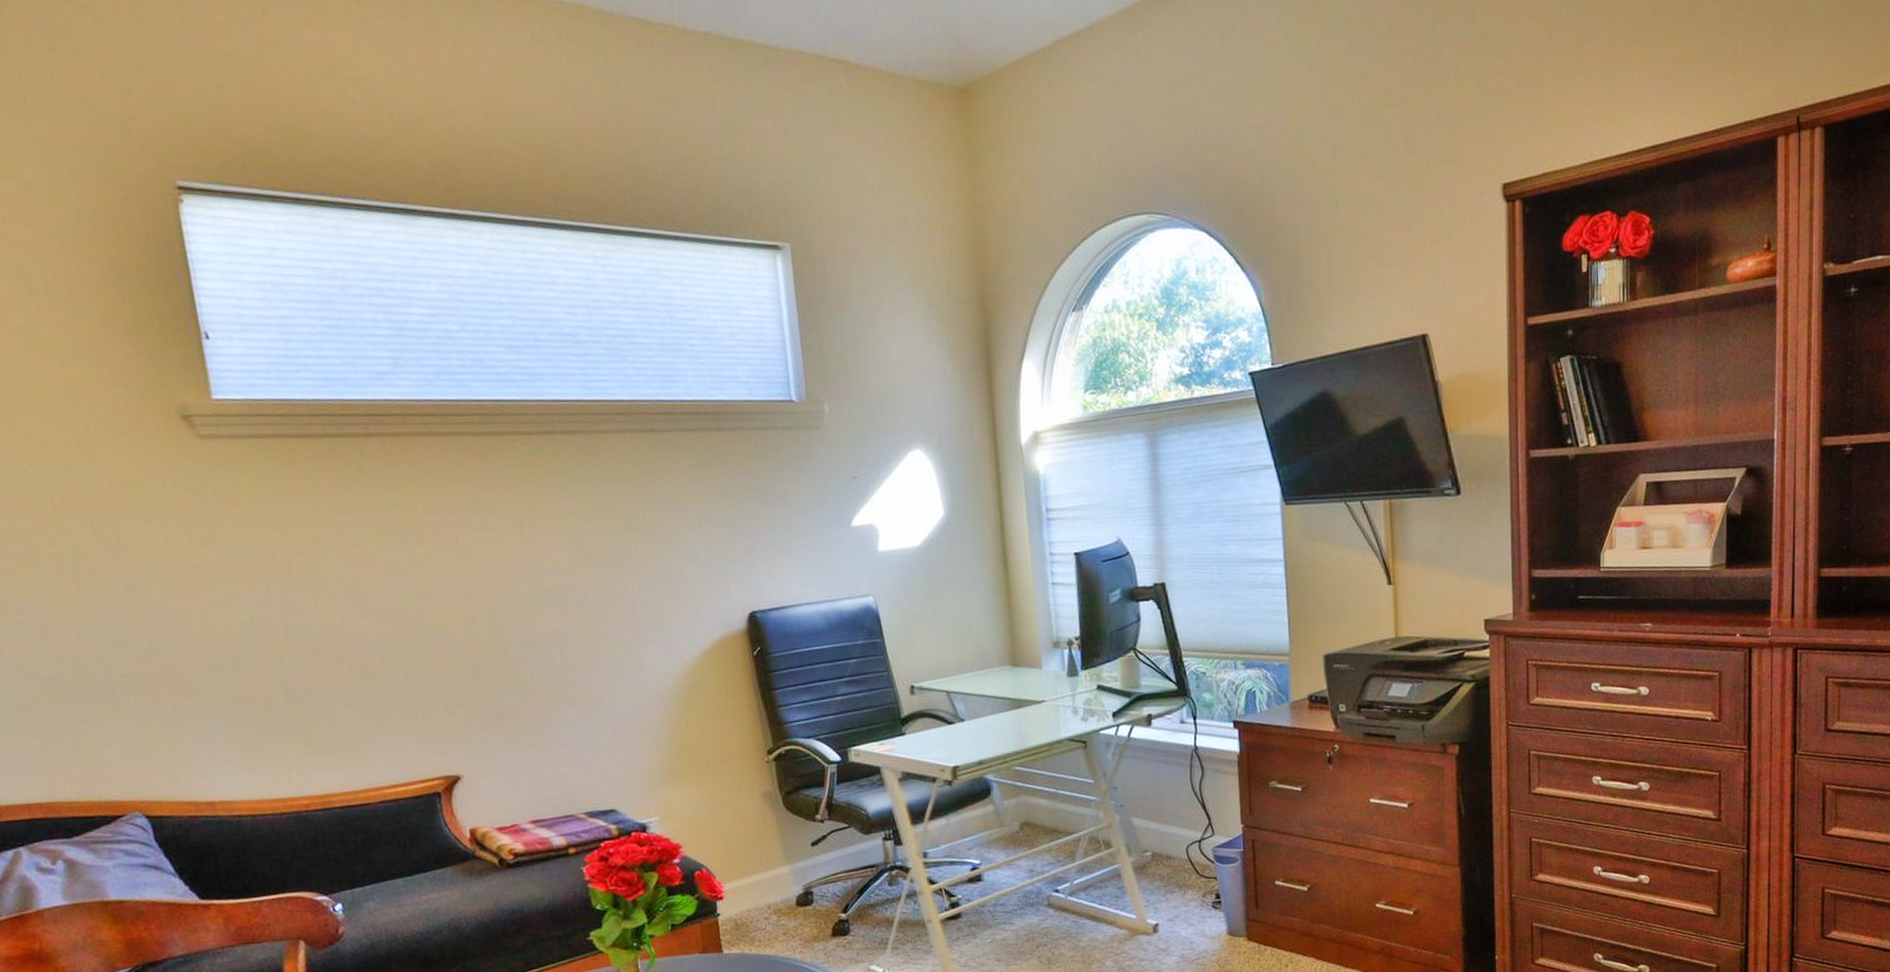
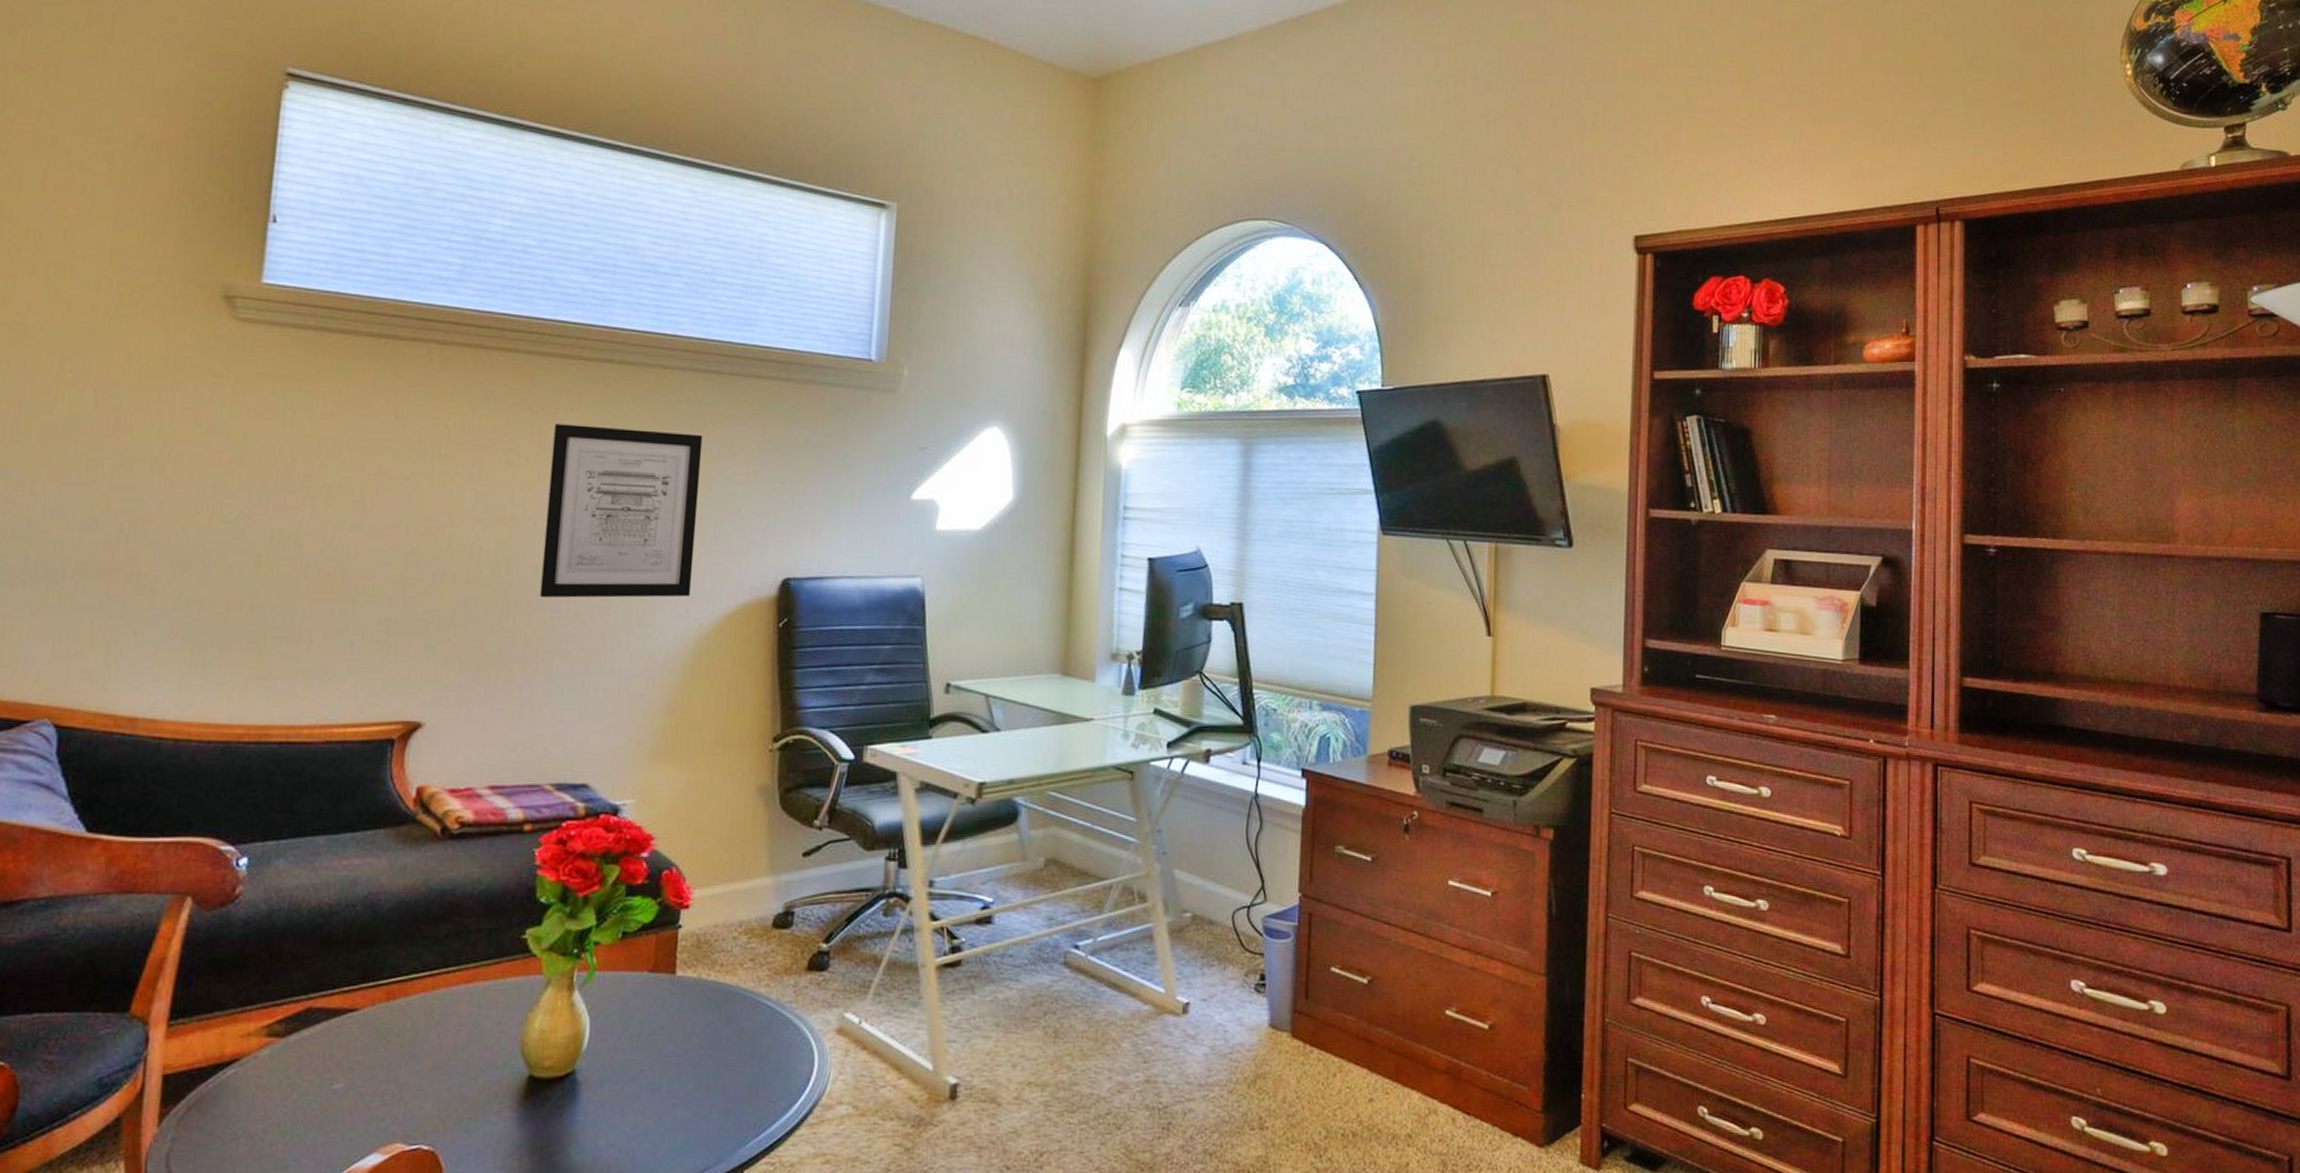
wall art: none [514,490,670,656] -> present [540,424,703,598]

